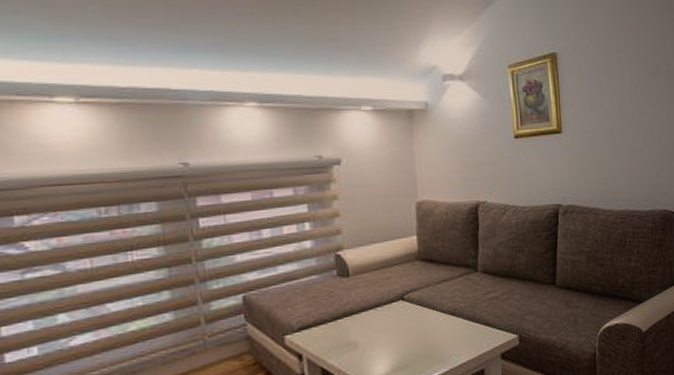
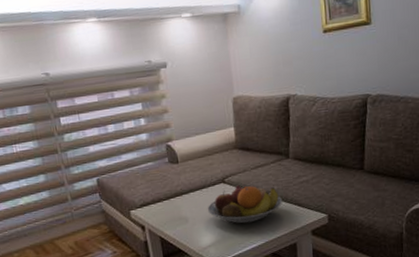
fruit bowl: none [382,302,470,349] -> present [207,185,283,224]

